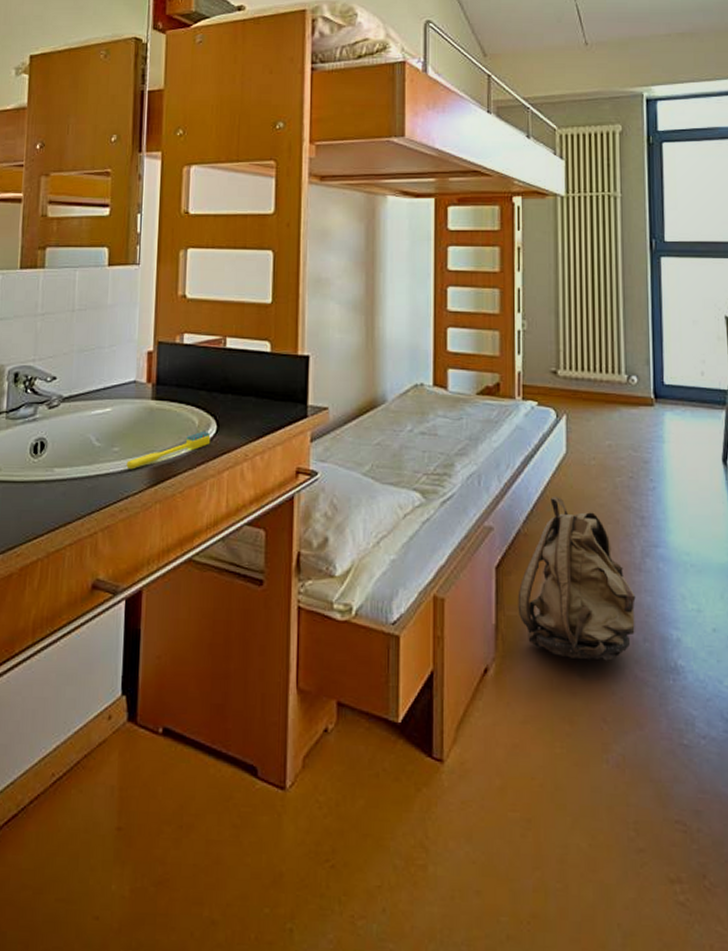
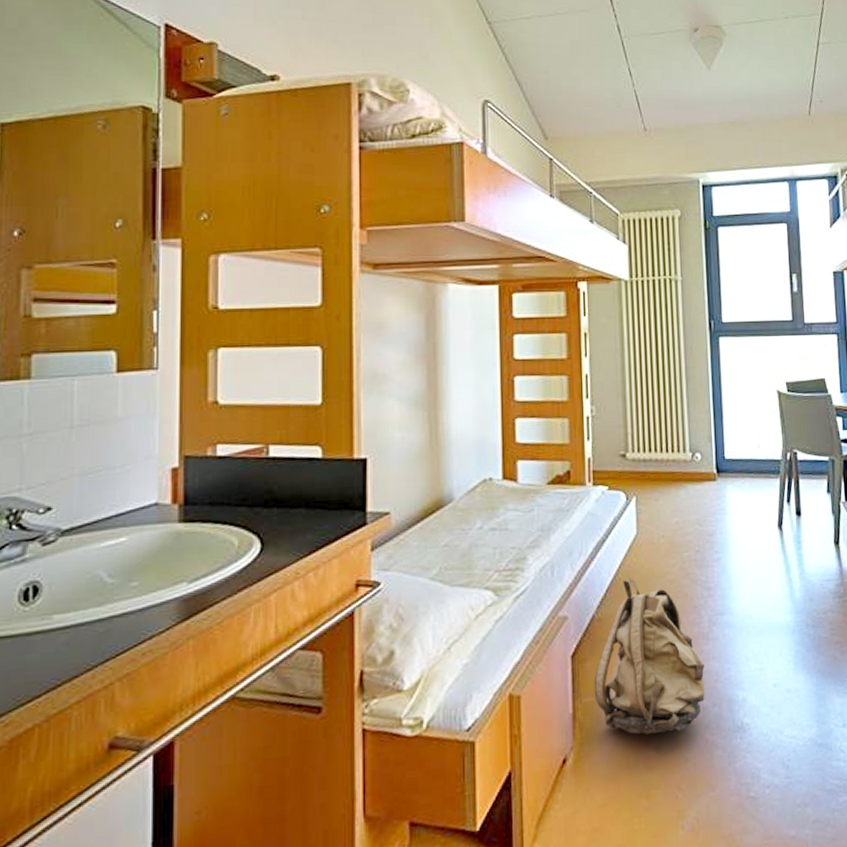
toothbrush: present [126,430,211,470] -> none [149,551,254,606]

